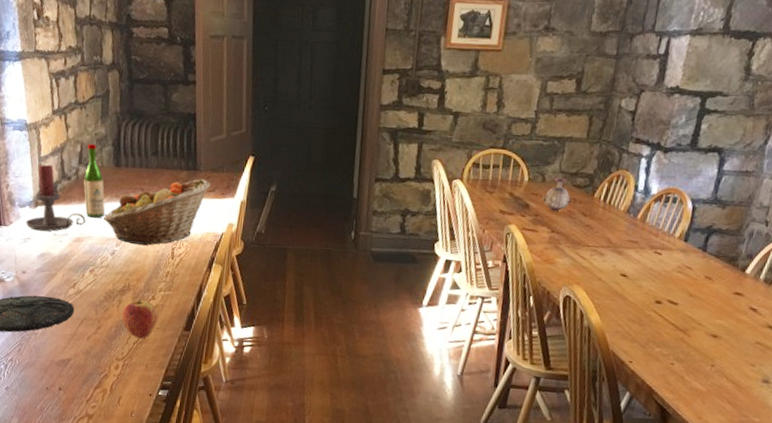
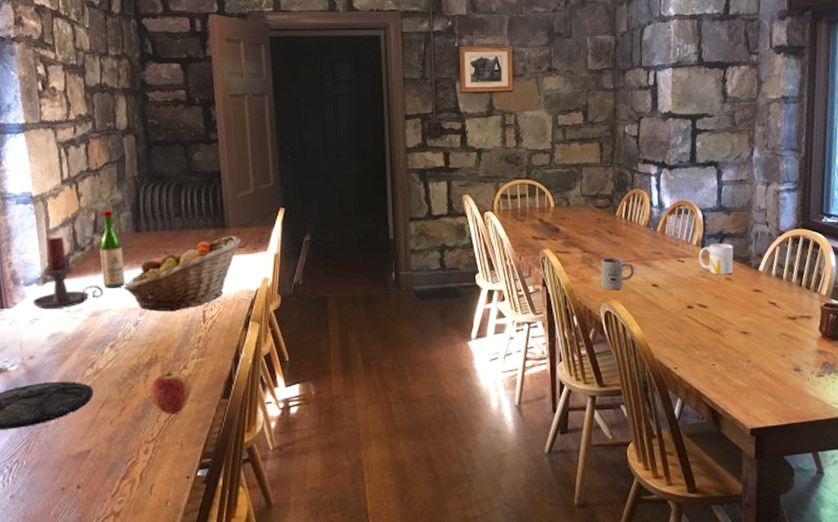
vase: present [543,177,572,212] -> none [570,200,597,233]
mug: none [565,240,605,276] -> present [600,257,635,291]
mug: none [678,238,722,273] -> present [698,243,734,275]

